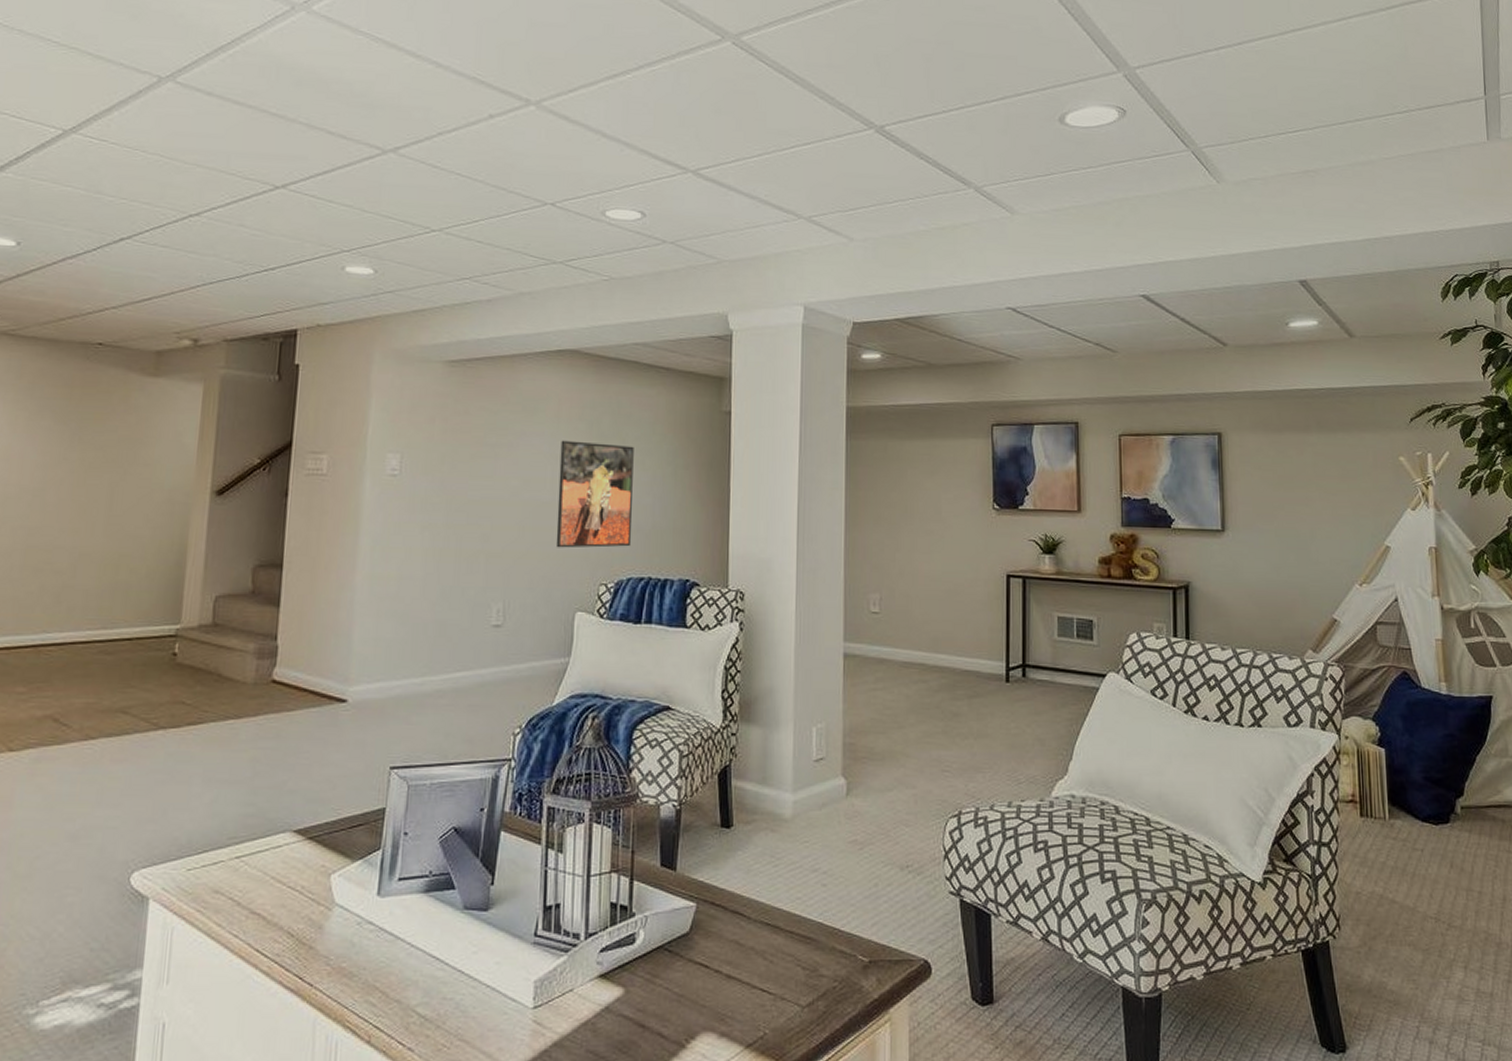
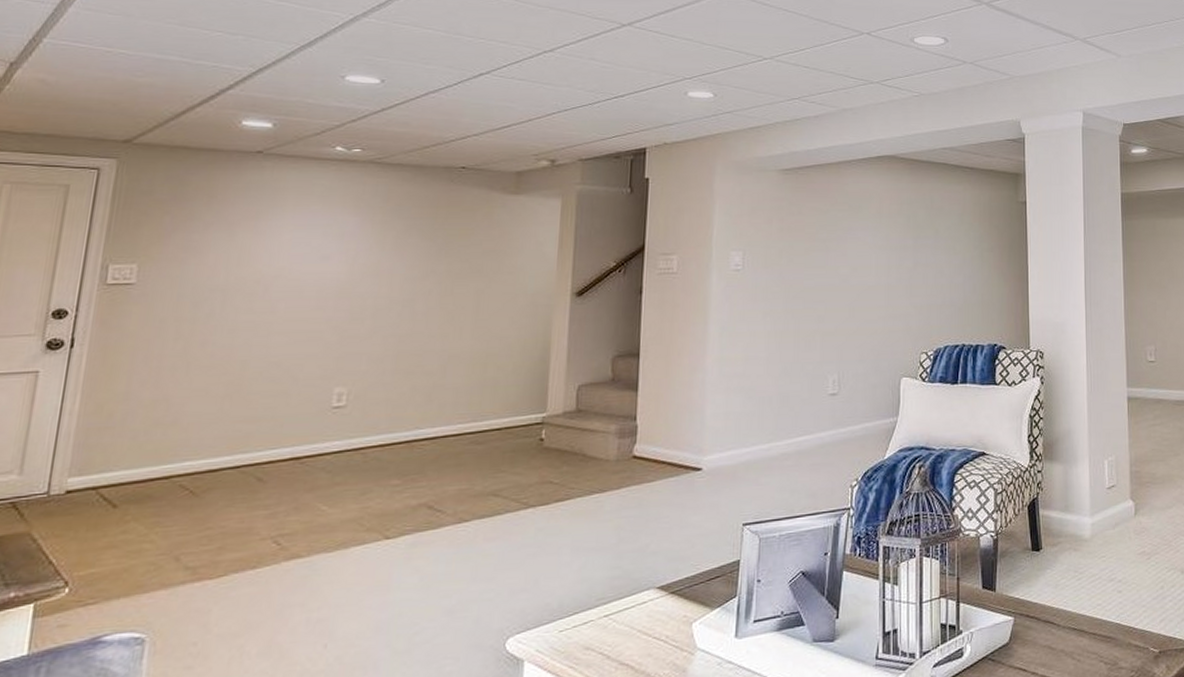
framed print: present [555,440,634,548] -> none [882,232,947,324]

